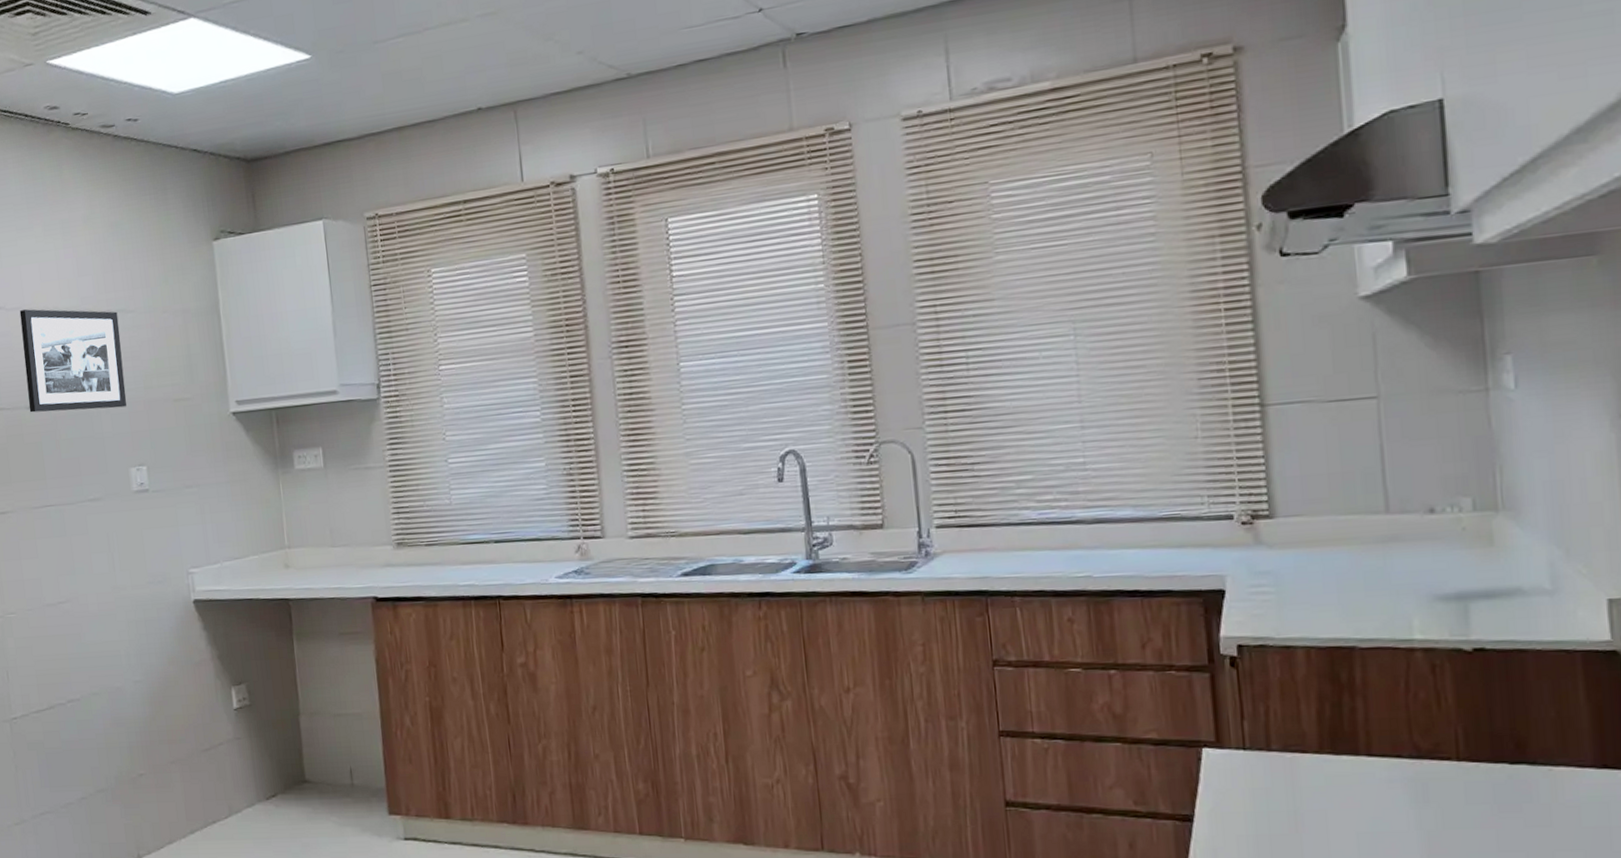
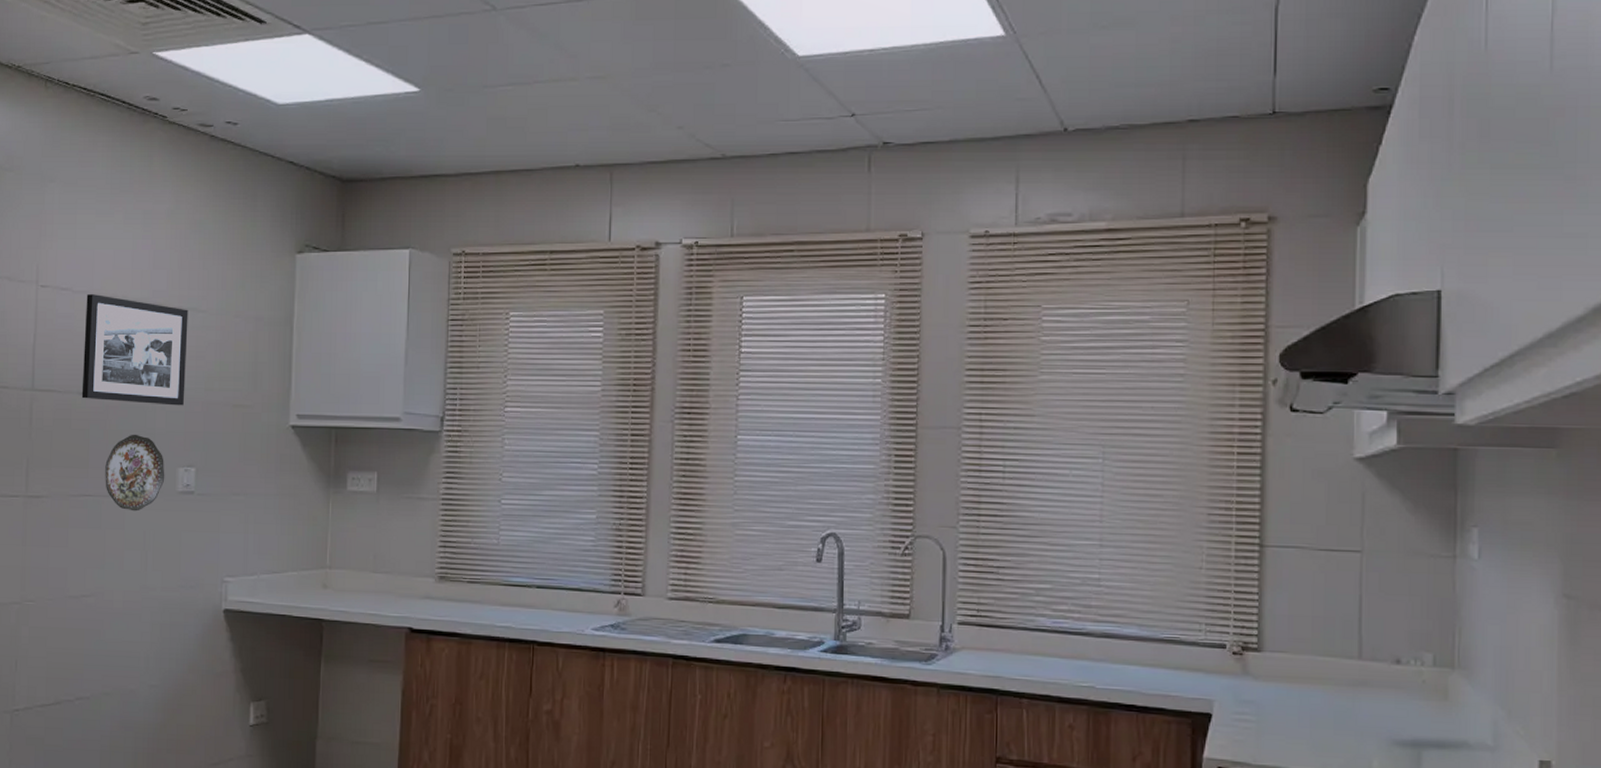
decorative plate: none [61,440,119,516] -> present [105,434,165,512]

